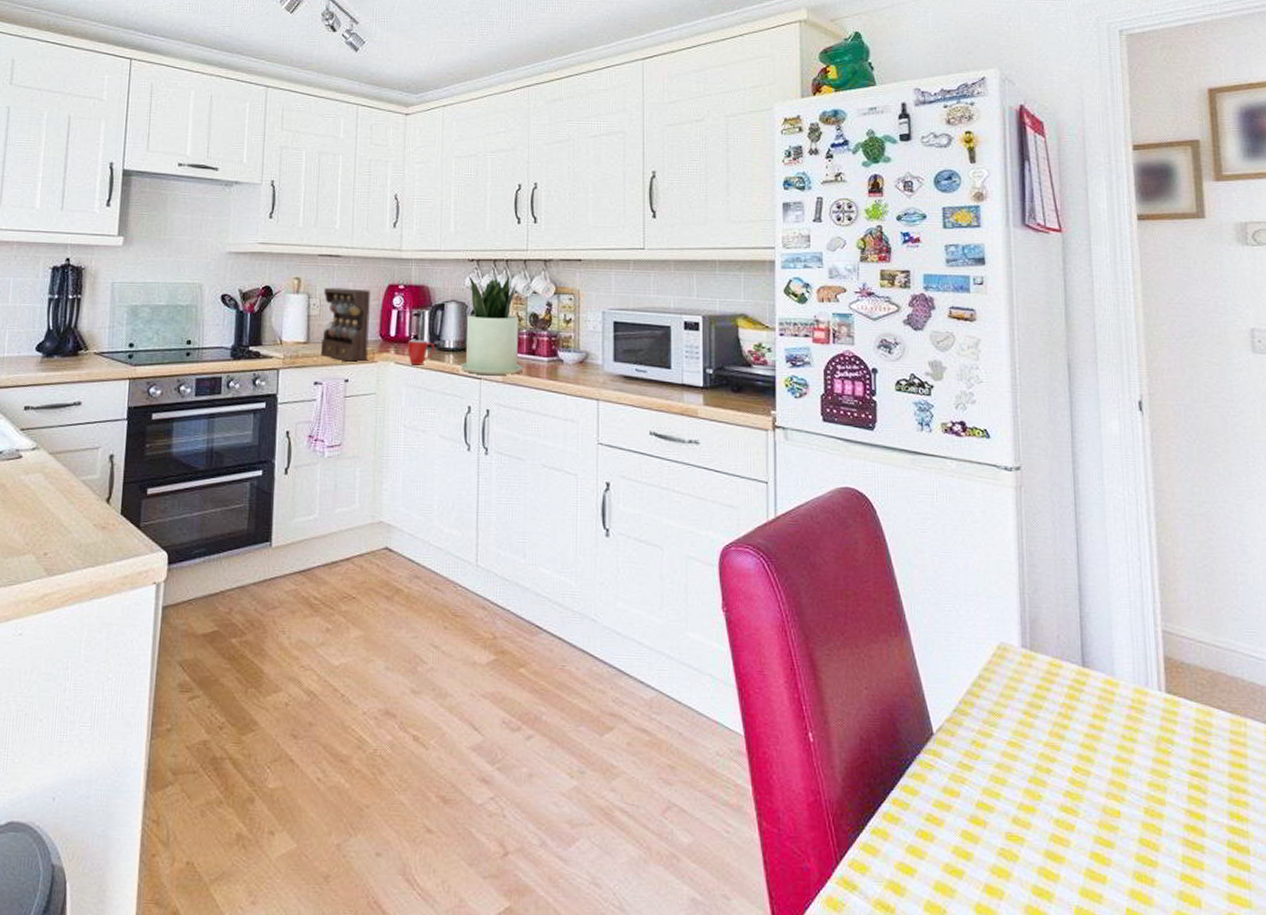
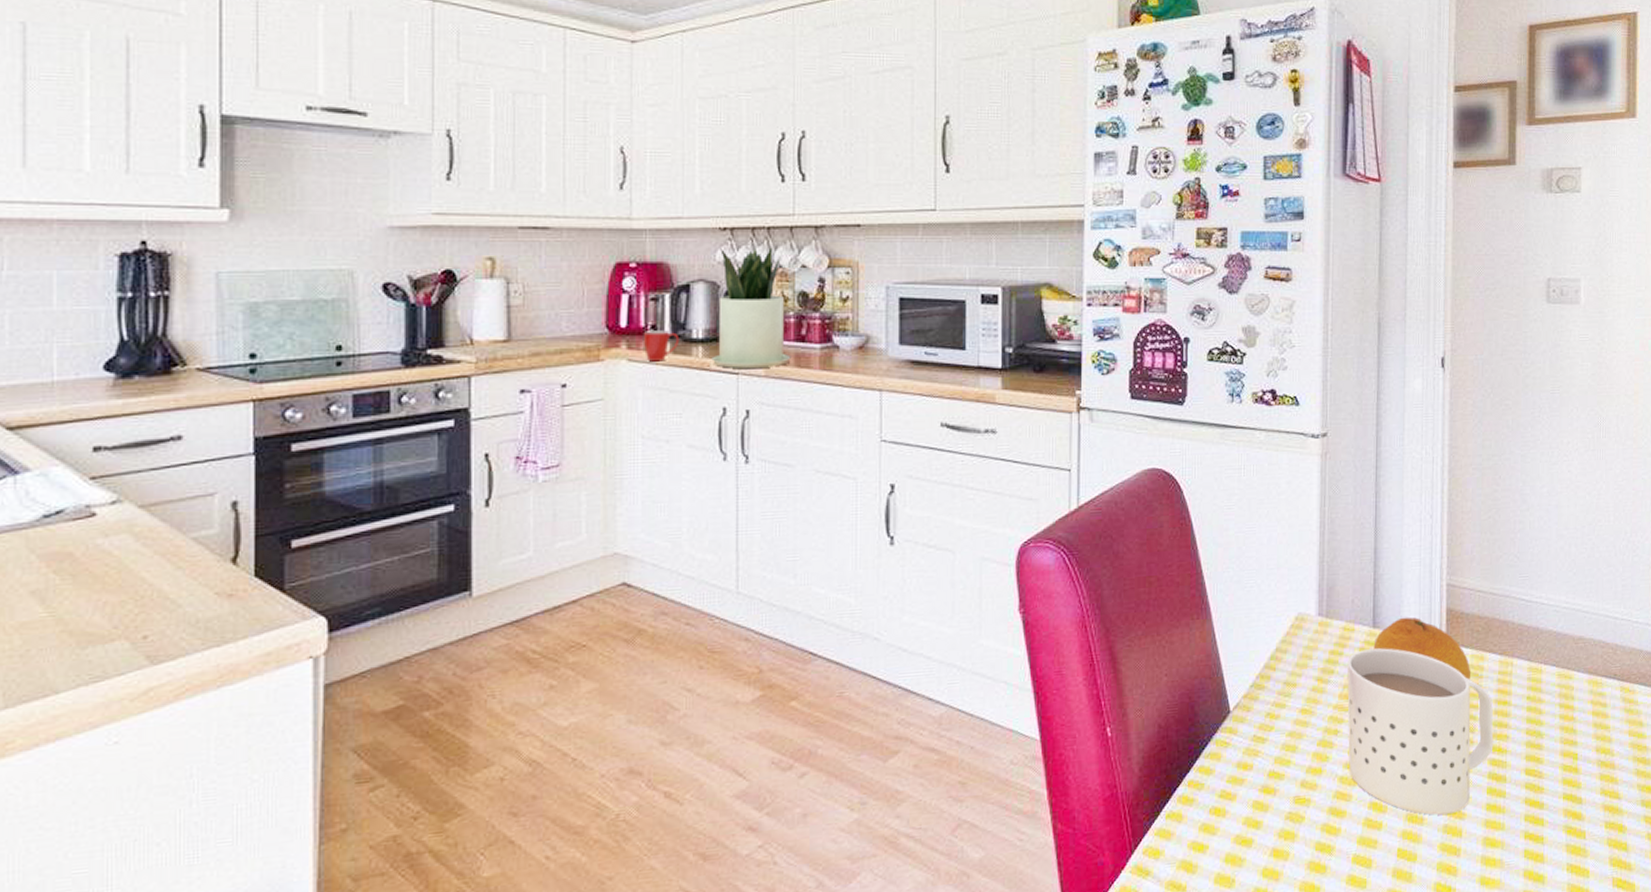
spice rack: present [321,287,370,362] -> none [528,269,592,362]
mug: none [1056,688,1231,880] -> present [1347,648,1494,815]
fruit: none [1084,659,1198,735] -> present [1373,617,1471,680]

